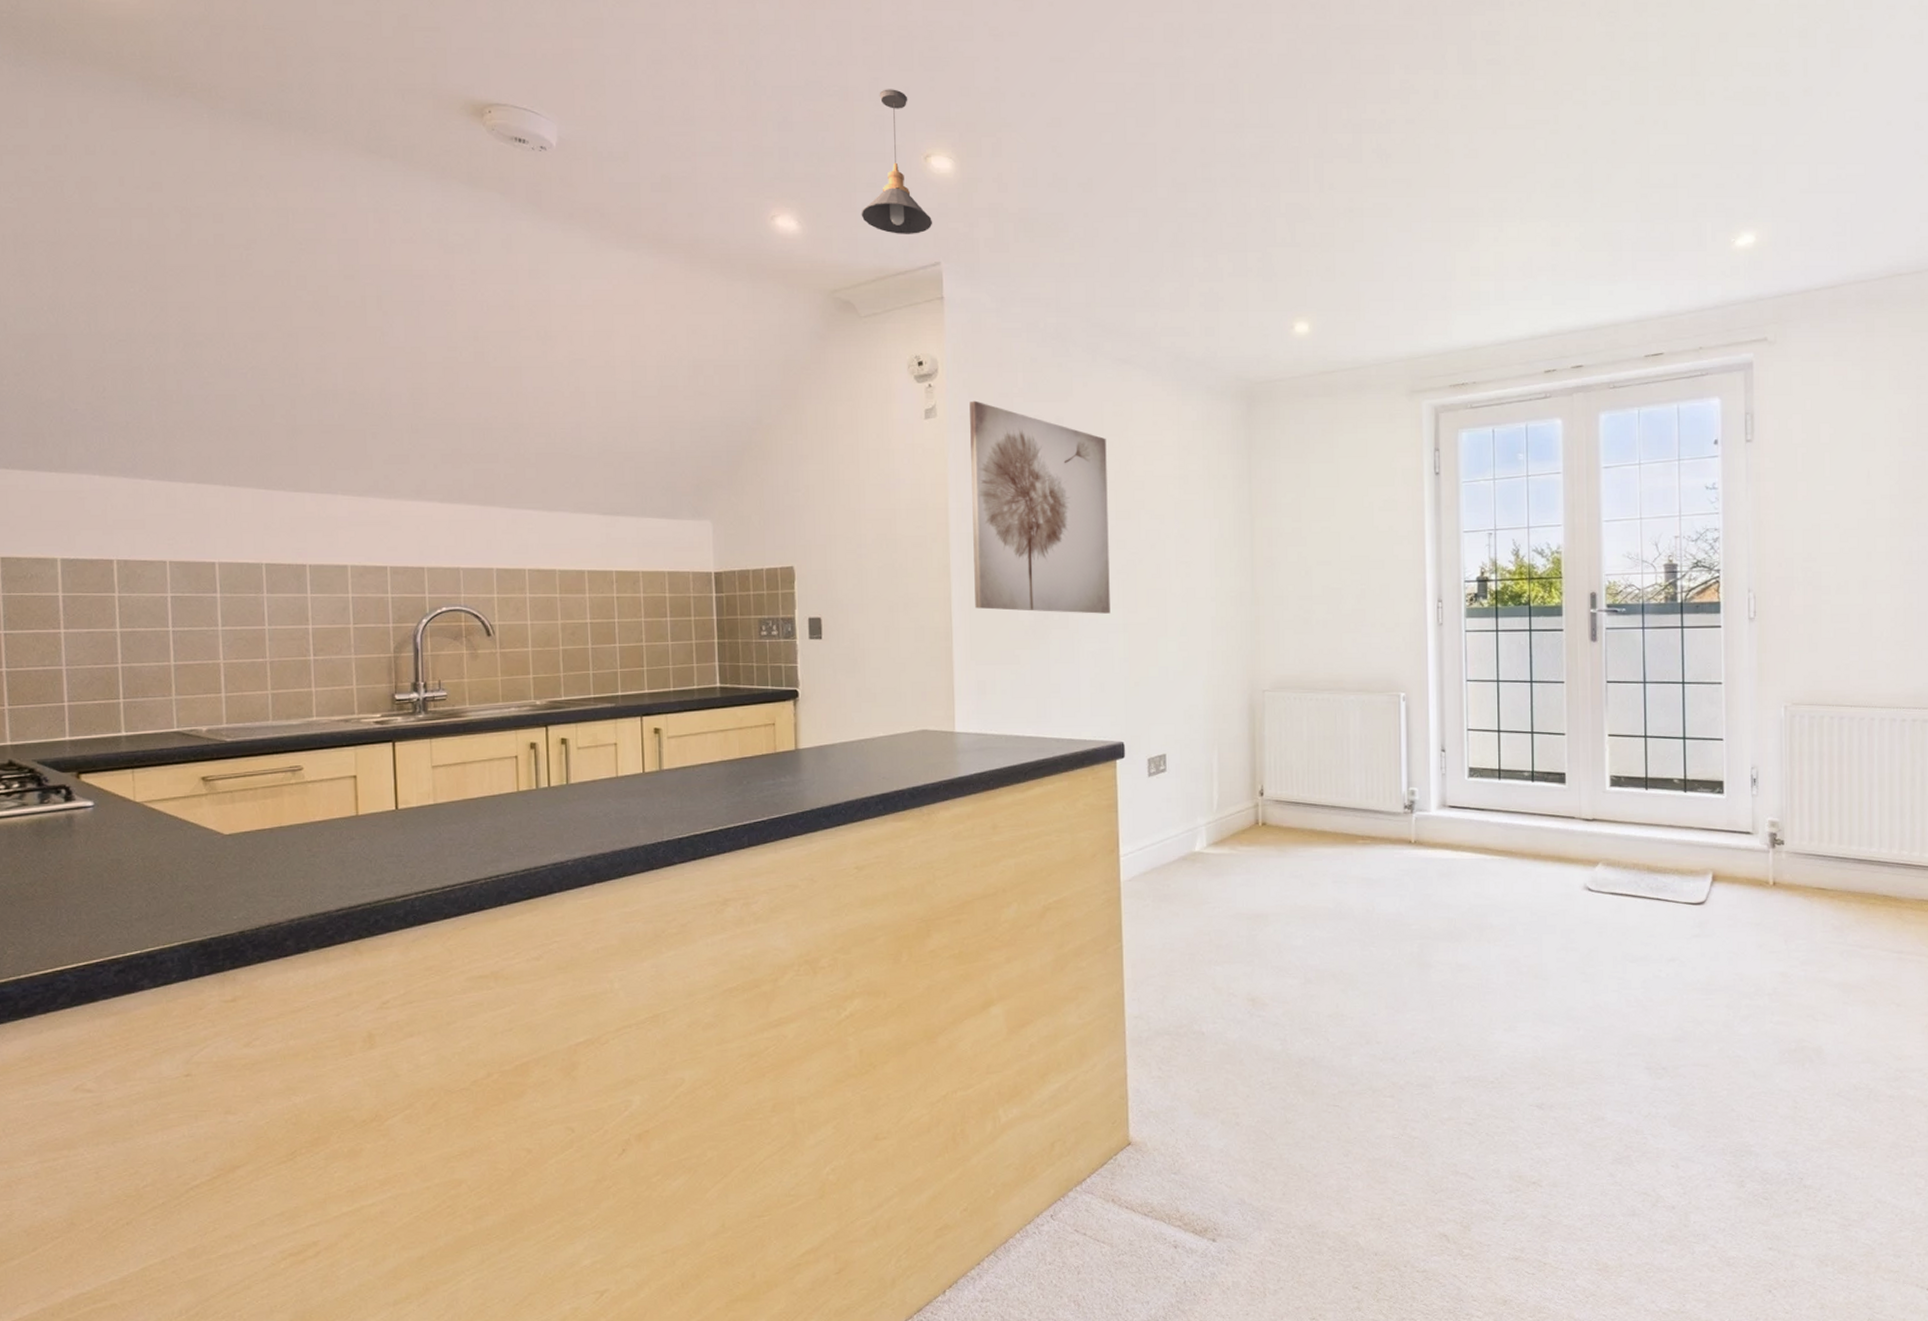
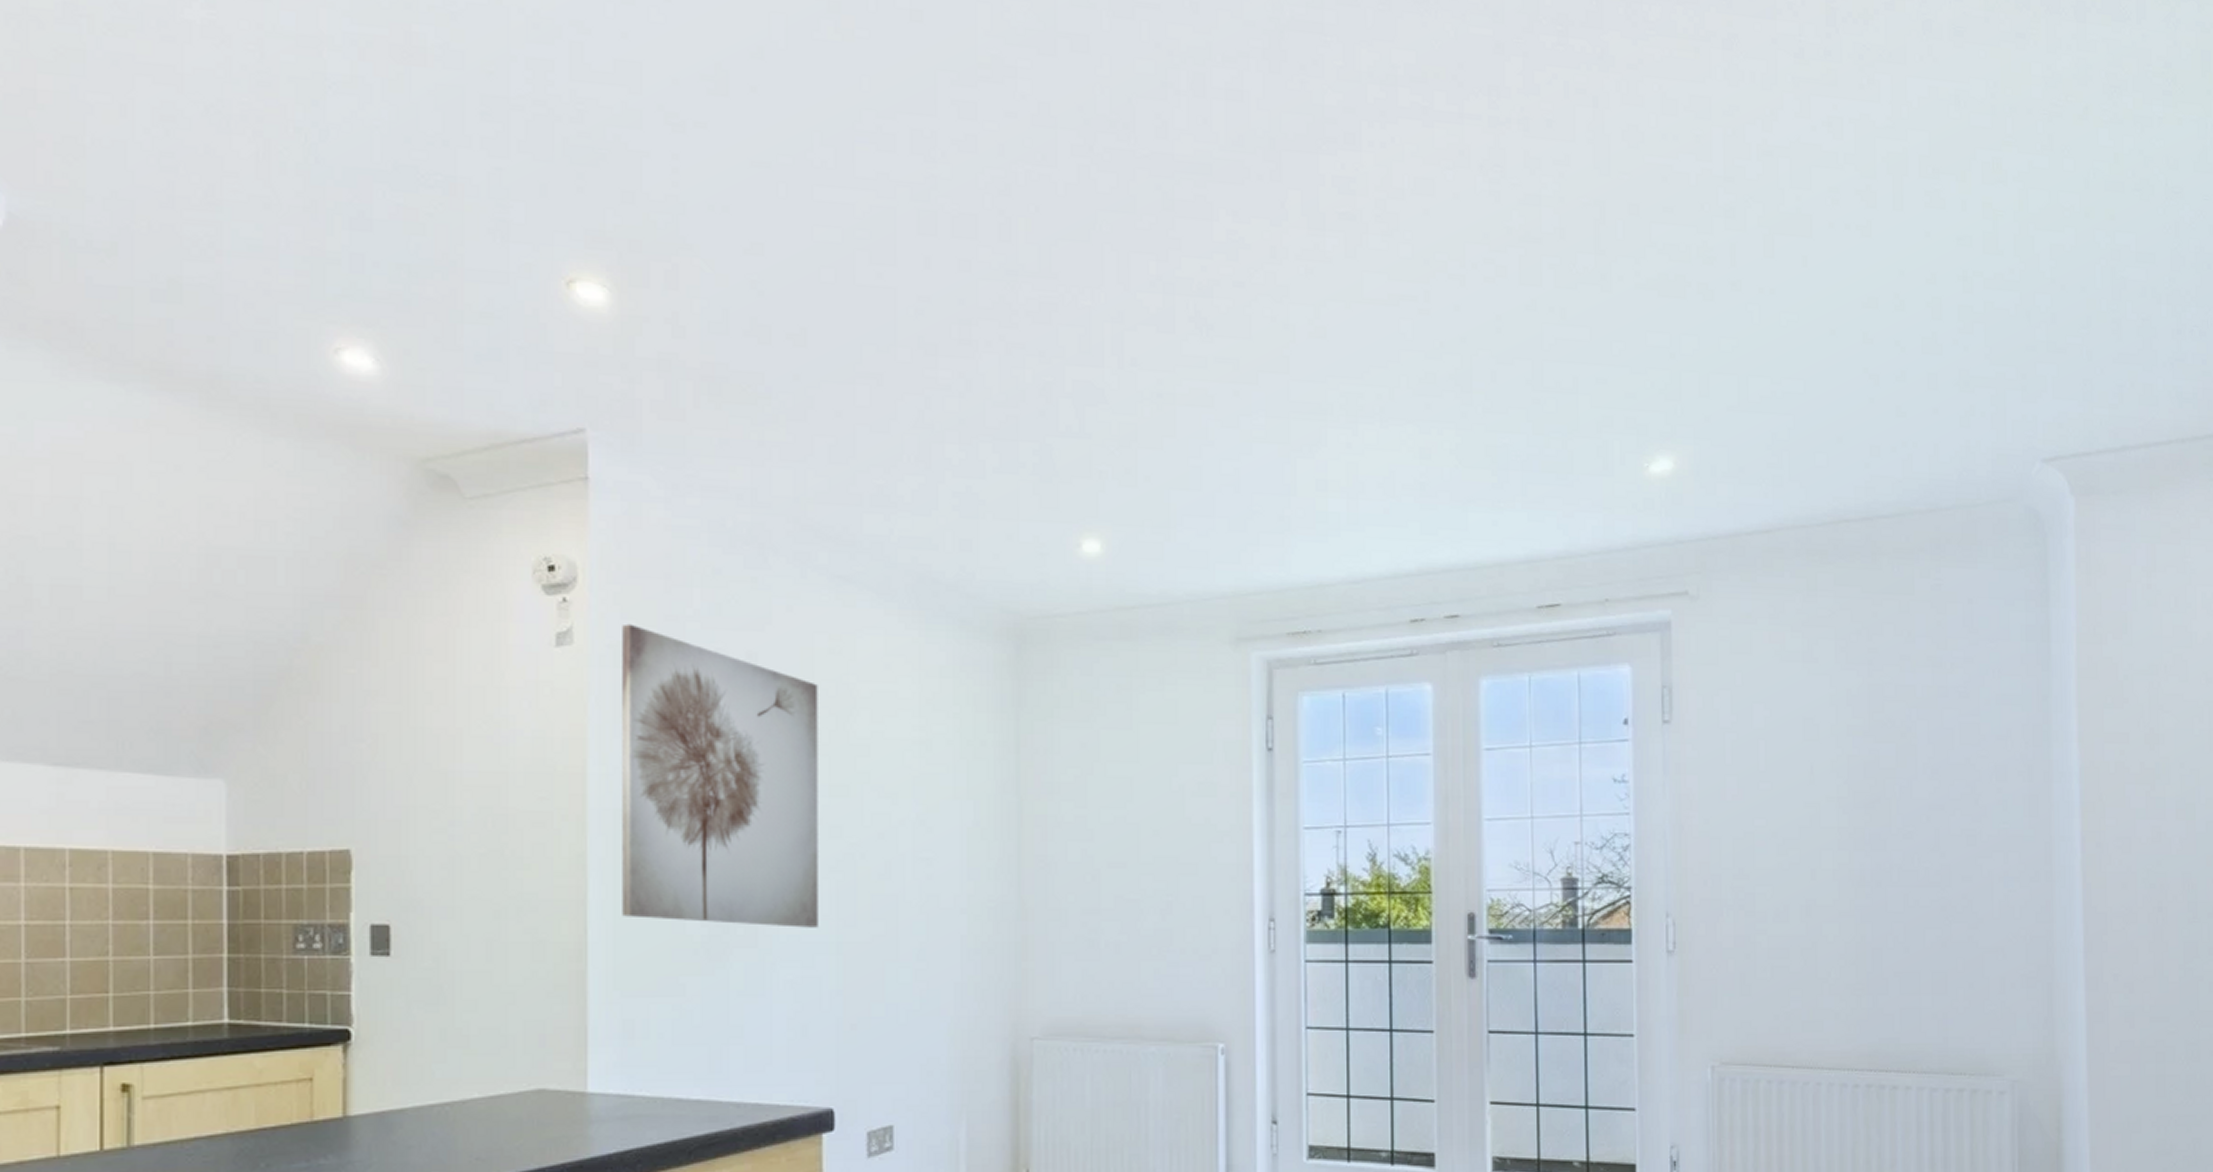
pendant light: present [861,89,933,234] -> none [470,184,576,388]

